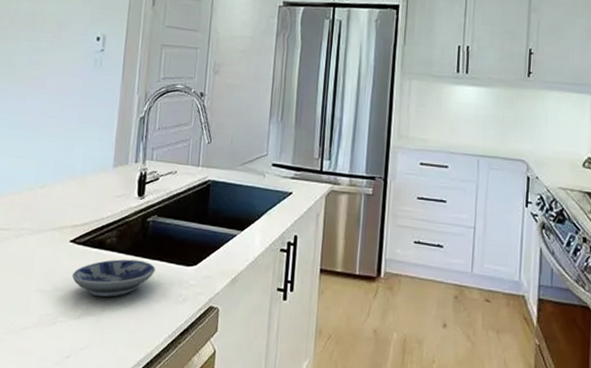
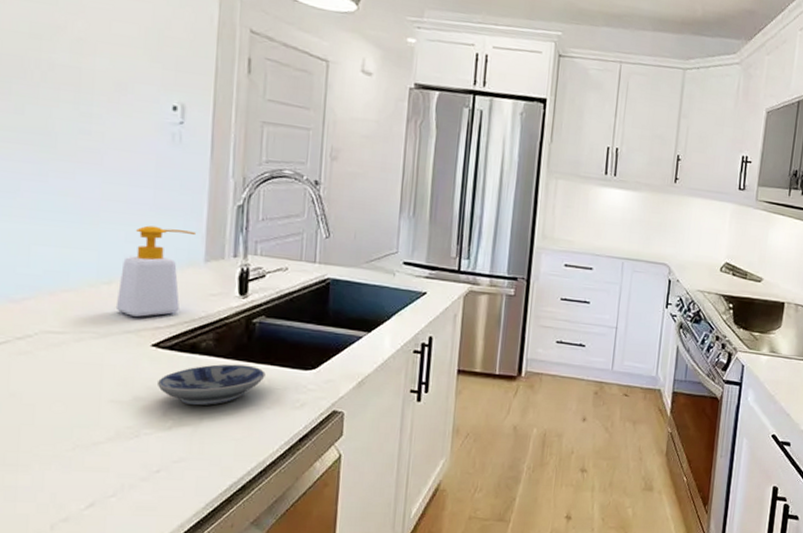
soap bottle: none [46,137,109,216] -> present [115,225,197,317]

